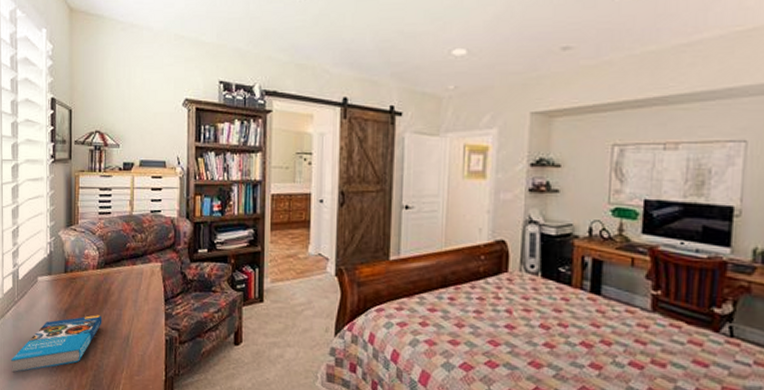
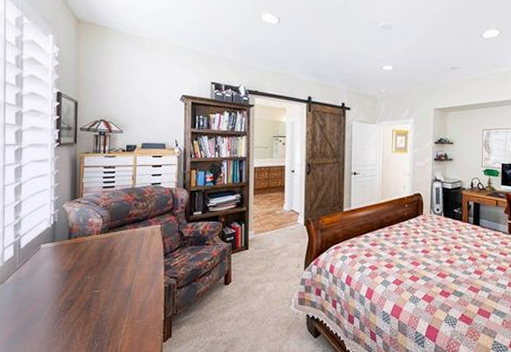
book: present [11,315,102,373] -> none [11,272,105,332]

